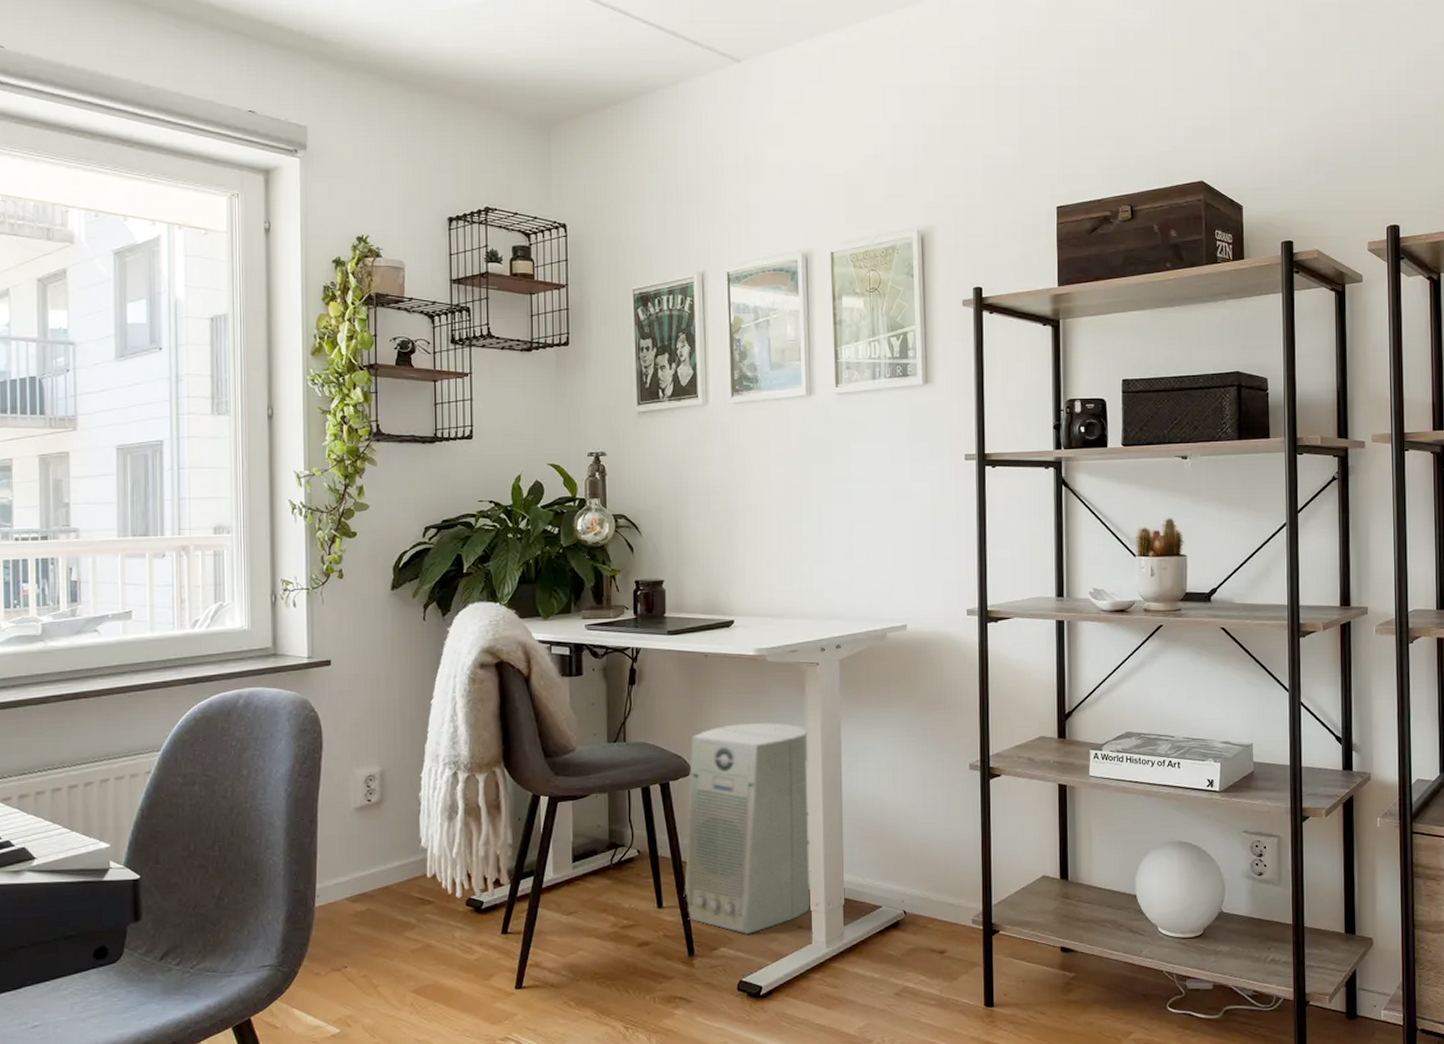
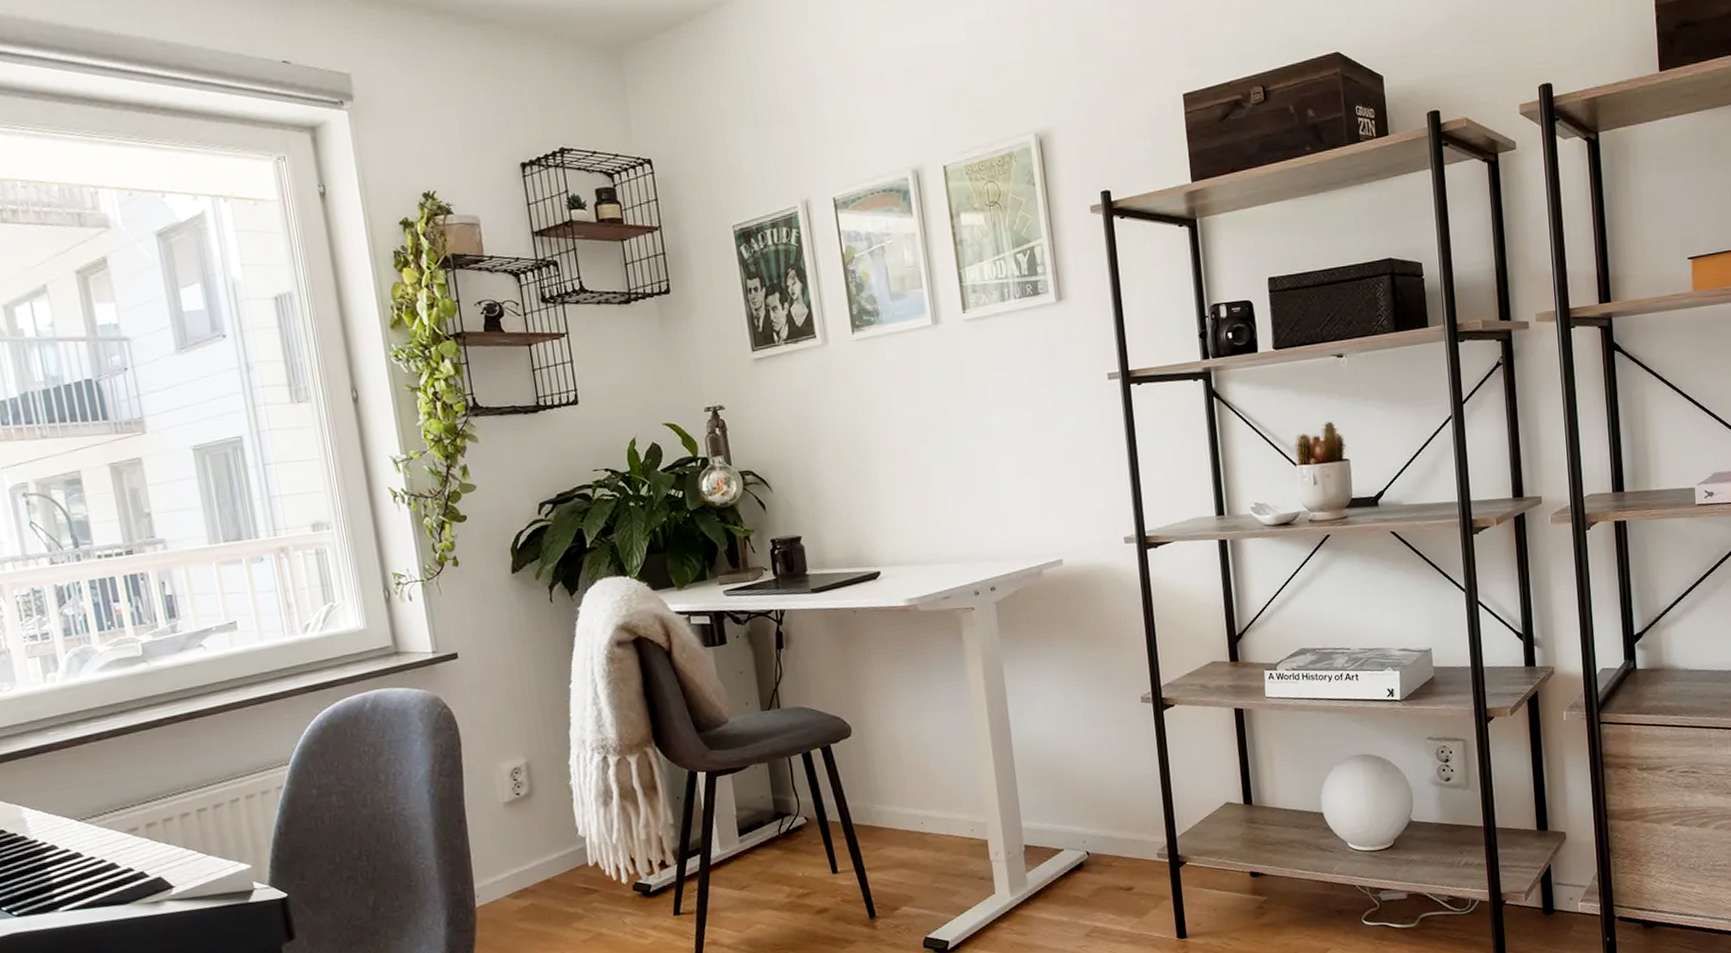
air purifier: present [683,722,811,935] -> none [848,673,990,892]

